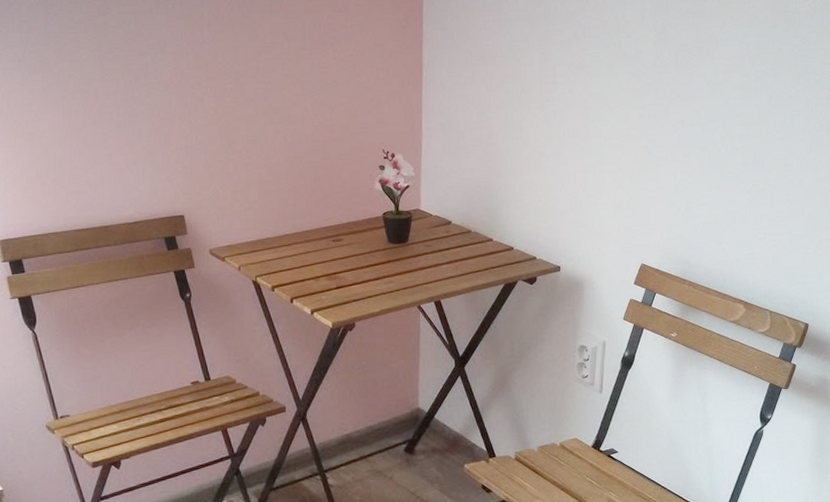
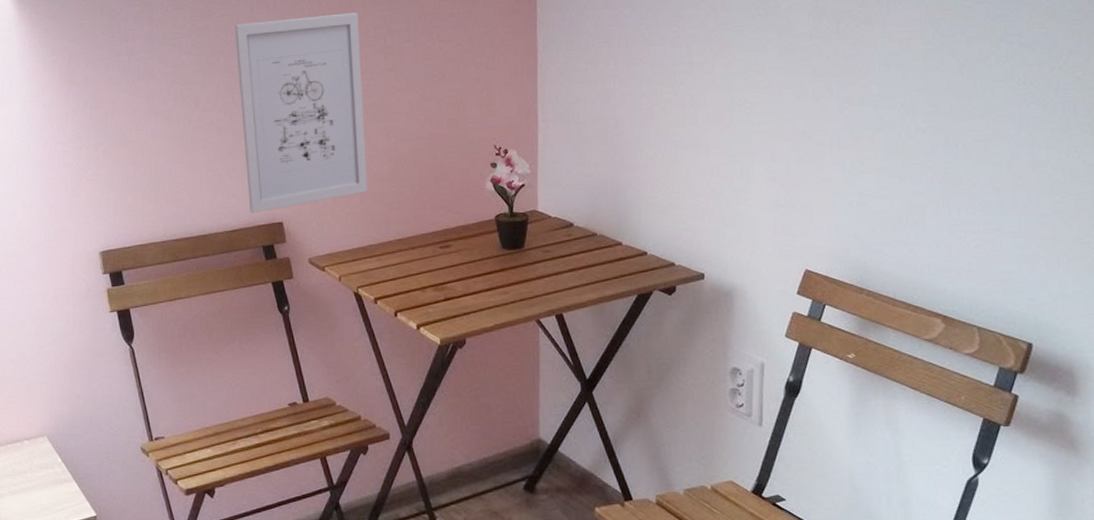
wall art: none [133,18,266,207] -> present [234,12,368,214]

